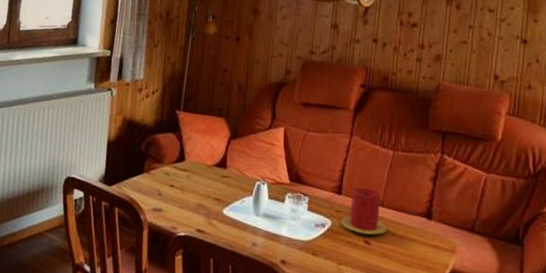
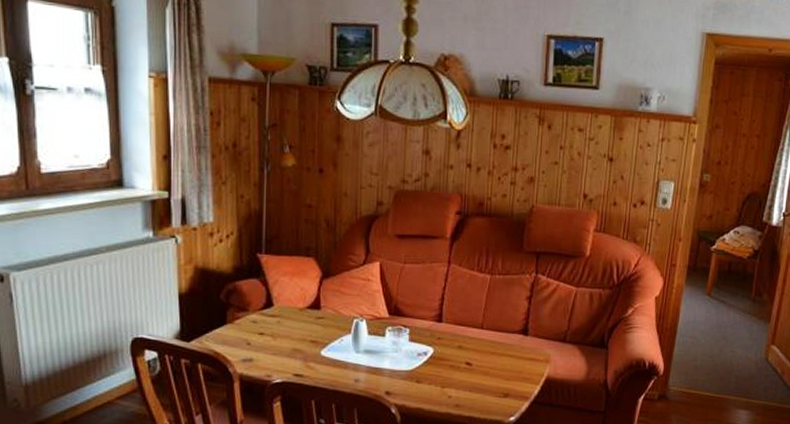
candle: present [340,187,387,235] -> none [442,313,487,357]

